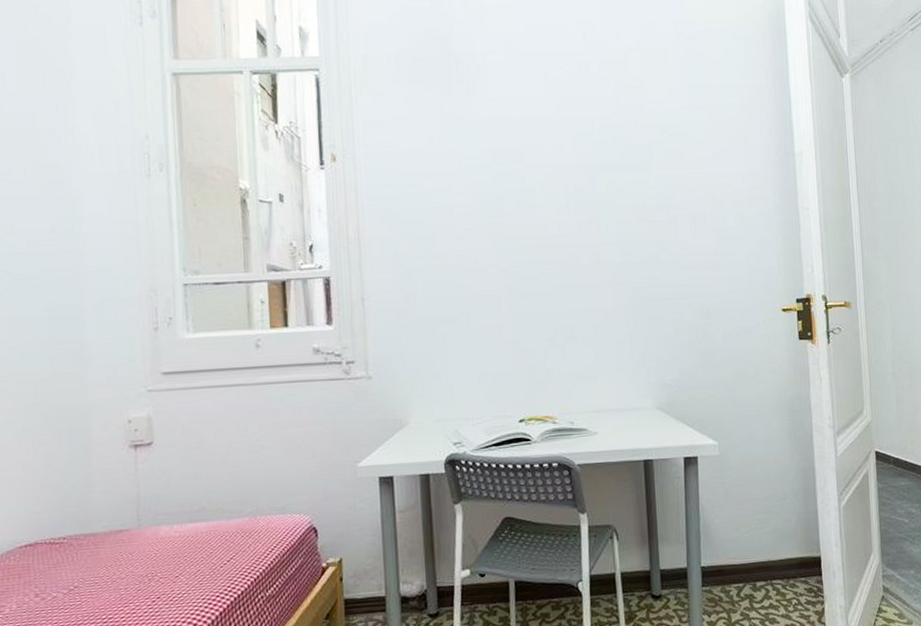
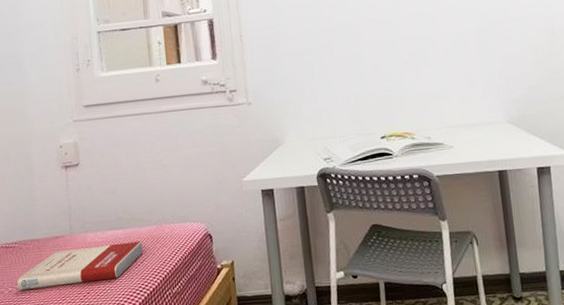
book: none [63,535,231,596] -> present [16,241,144,291]

